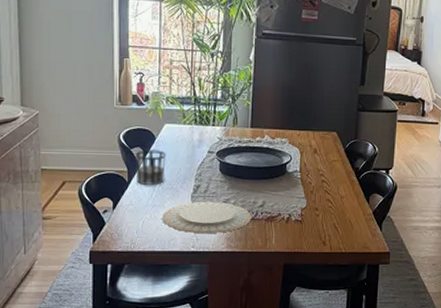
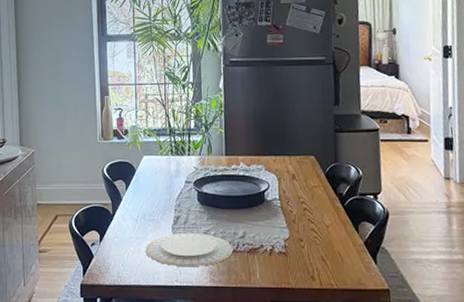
cup: present [135,149,166,185] -> none [117,182,147,217]

